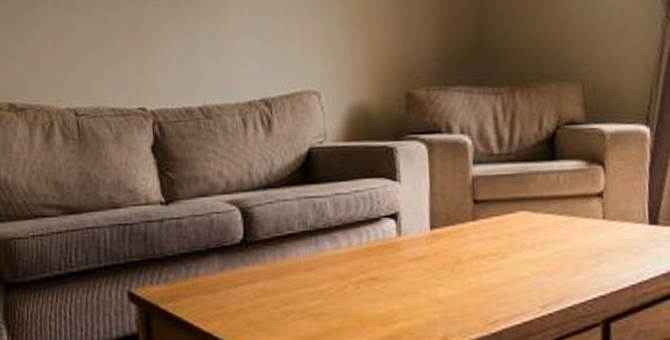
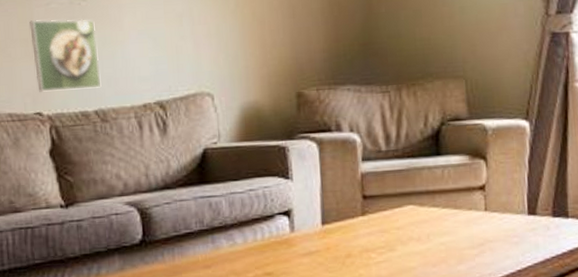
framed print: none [136,15,206,87] -> present [29,19,102,92]

